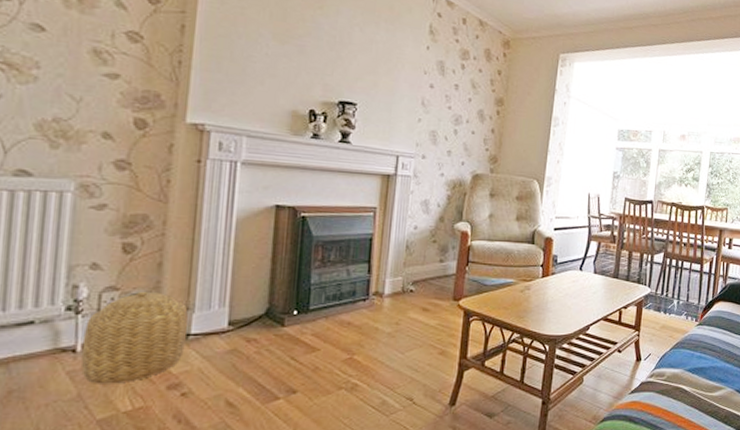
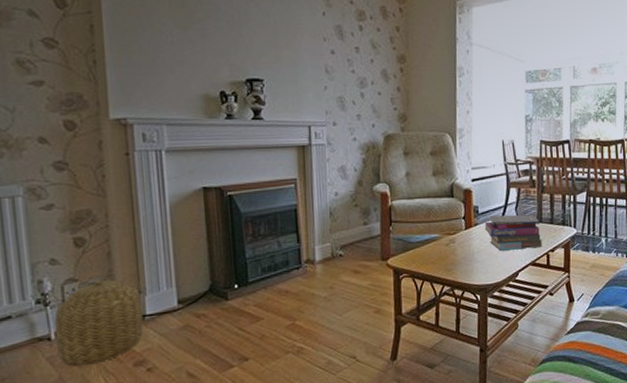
books: none [561,267,617,303] -> present [484,214,542,251]

